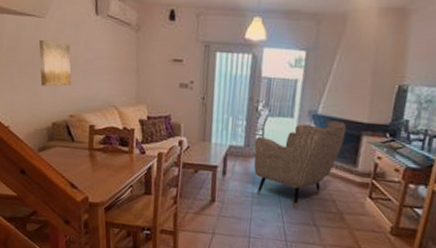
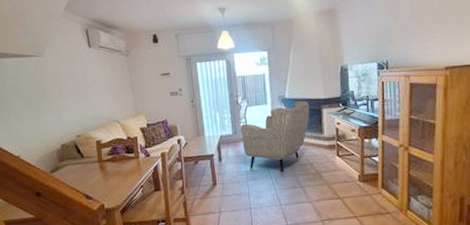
wall art: present [38,39,72,87] -> none [39,74,74,114]

